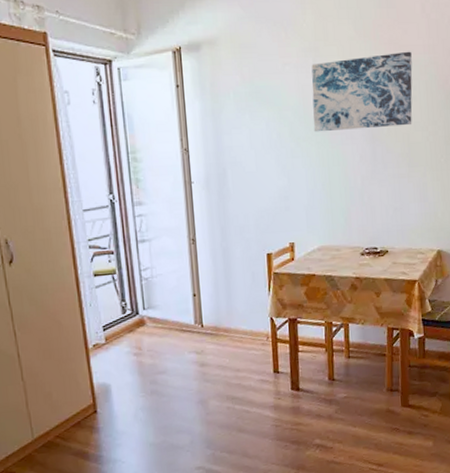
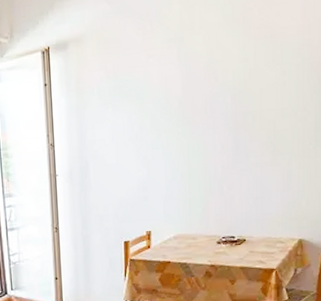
wall art: present [311,51,413,132] -> none [175,34,283,124]

